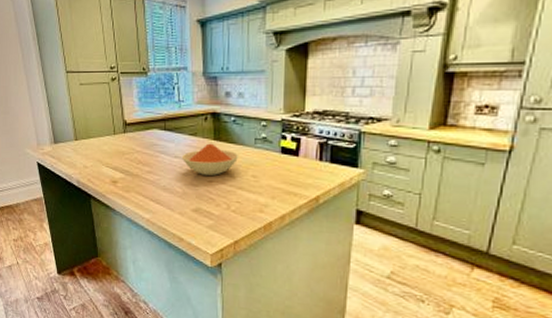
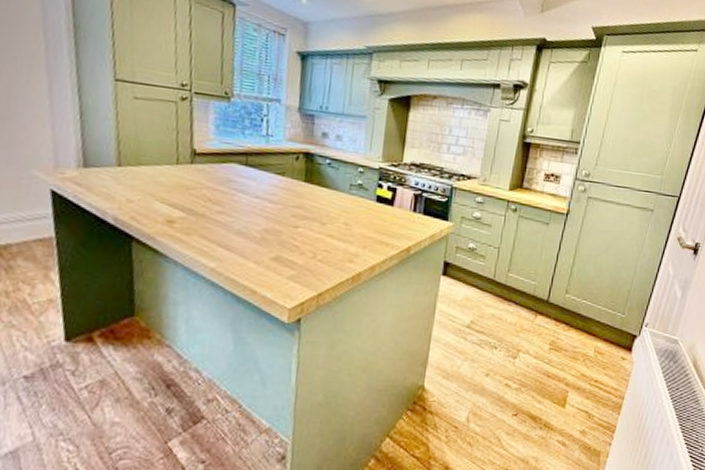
bowl: present [181,143,239,175] -> none [263,185,332,221]

